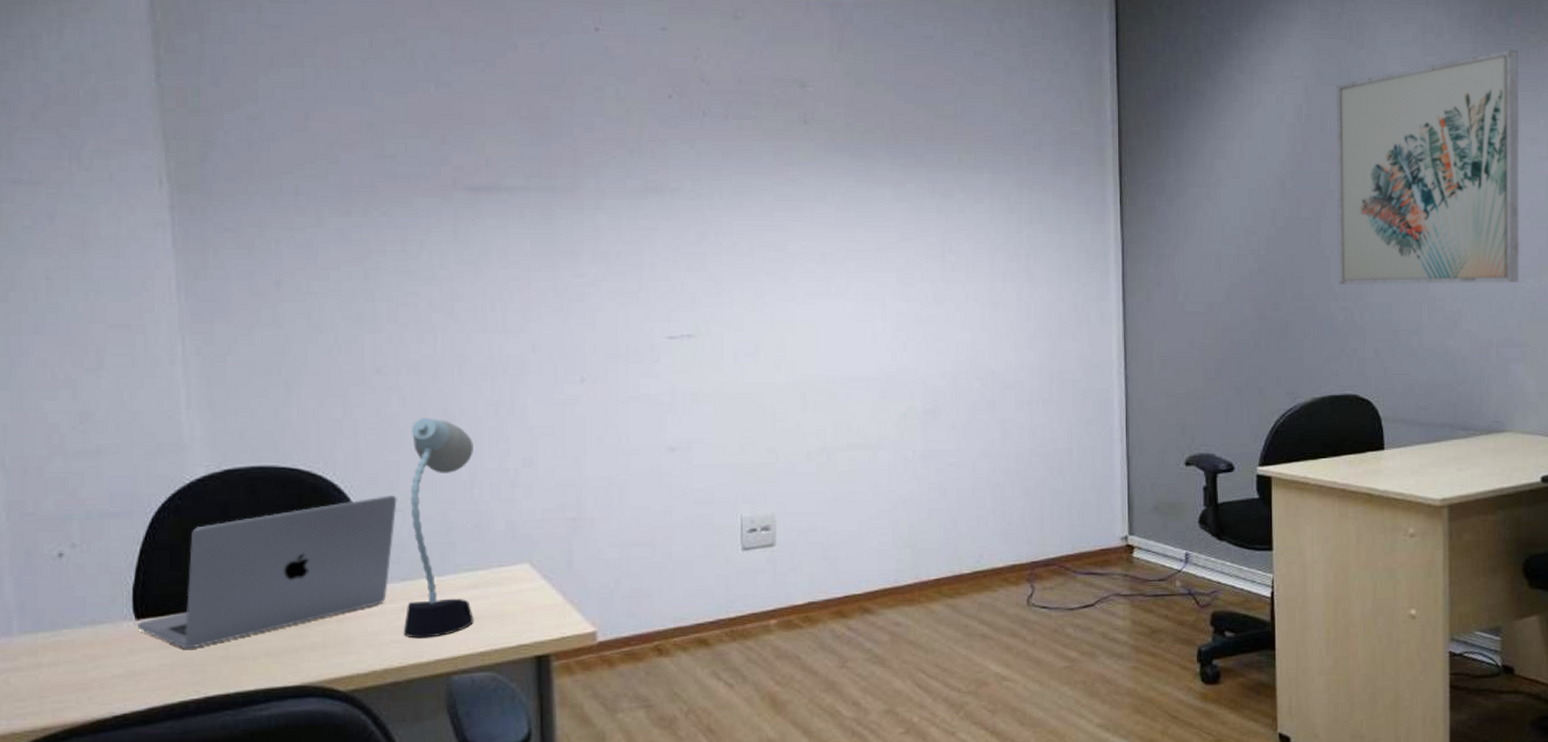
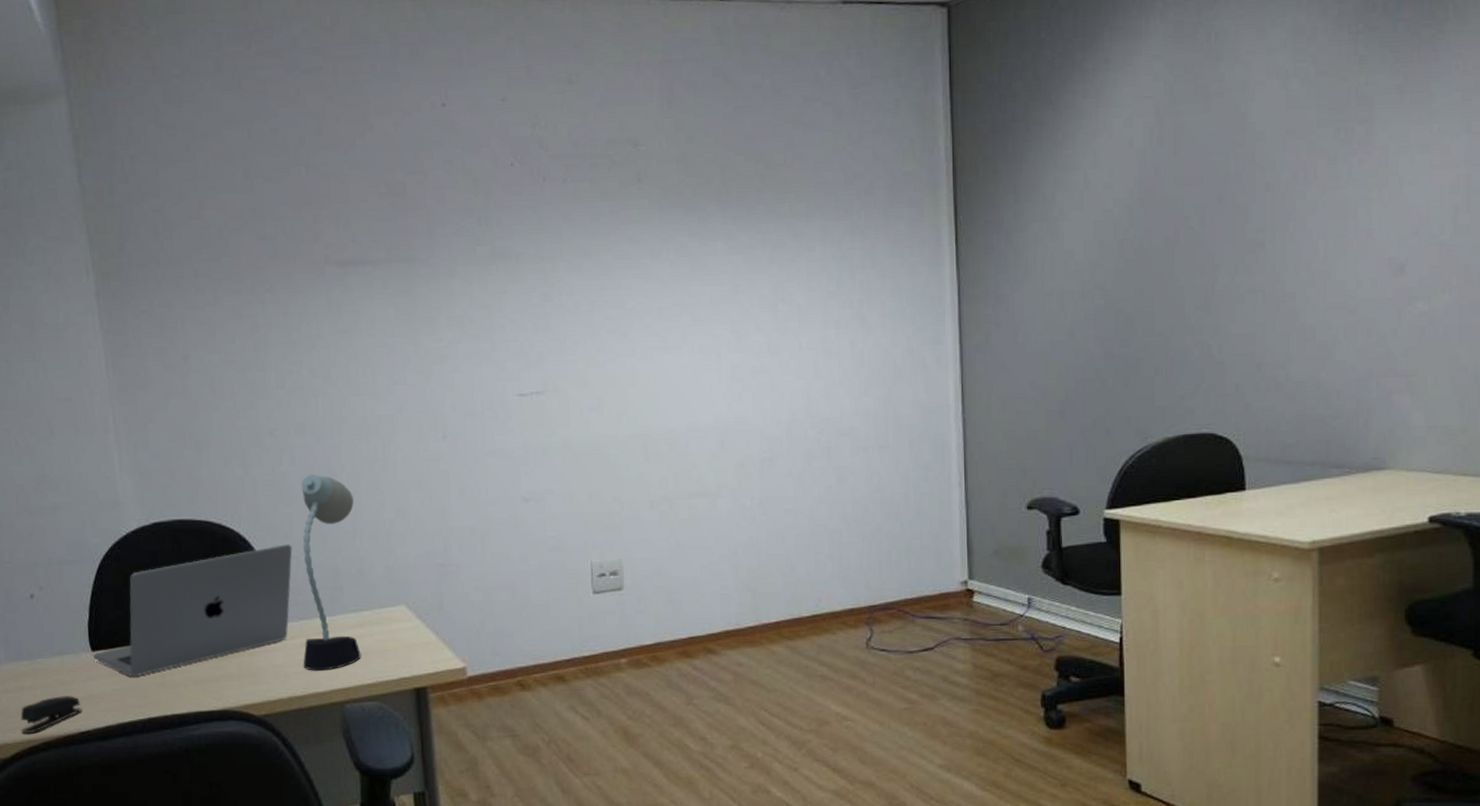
stapler: none [34,672,119,719] -> present [20,695,83,733]
wall art: present [1336,49,1520,285] -> none [1191,46,1409,317]

